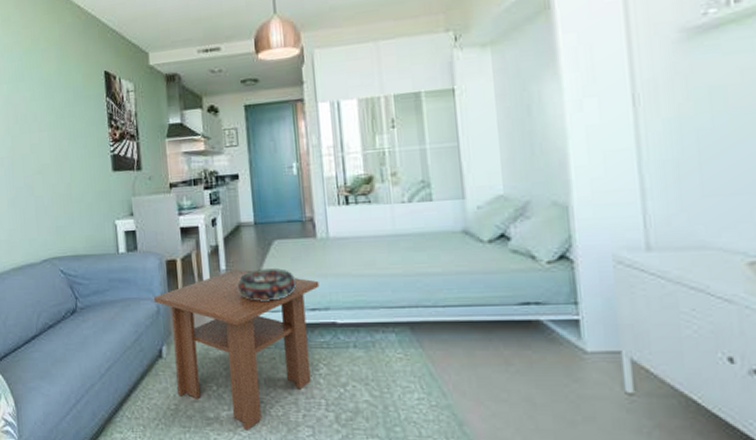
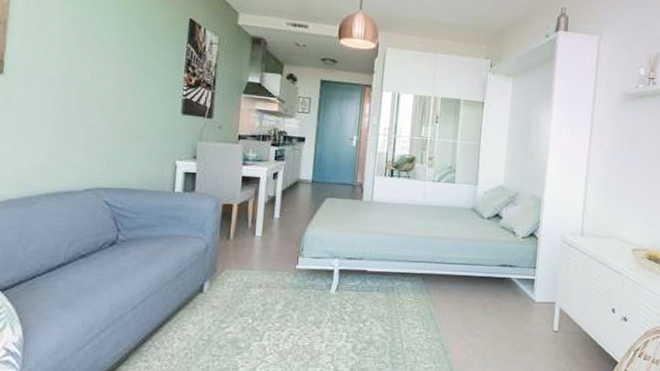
coffee table: present [153,269,320,431] -> none [203,218,358,358]
decorative bowl: present [237,268,297,301] -> none [286,221,340,249]

